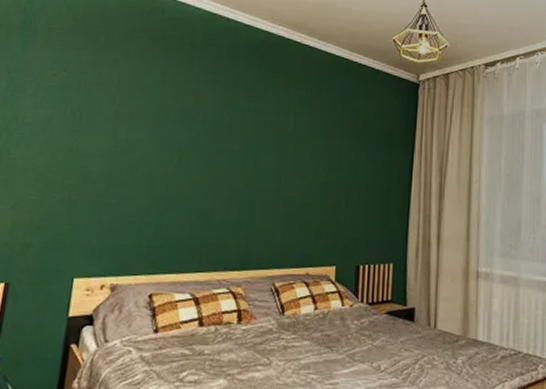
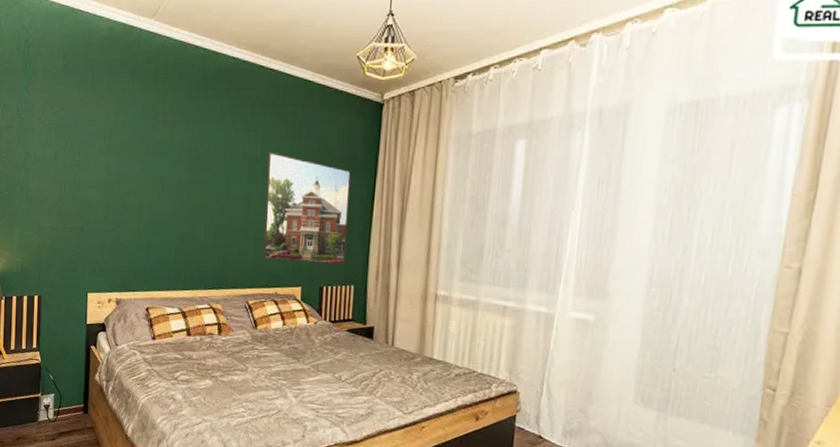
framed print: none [292,124,389,243] -> present [262,151,352,266]

